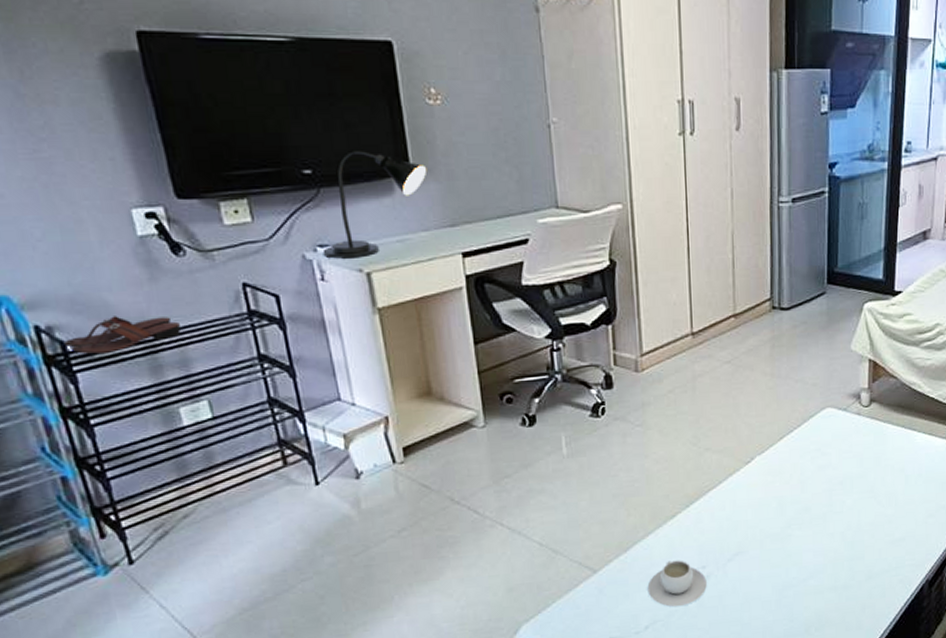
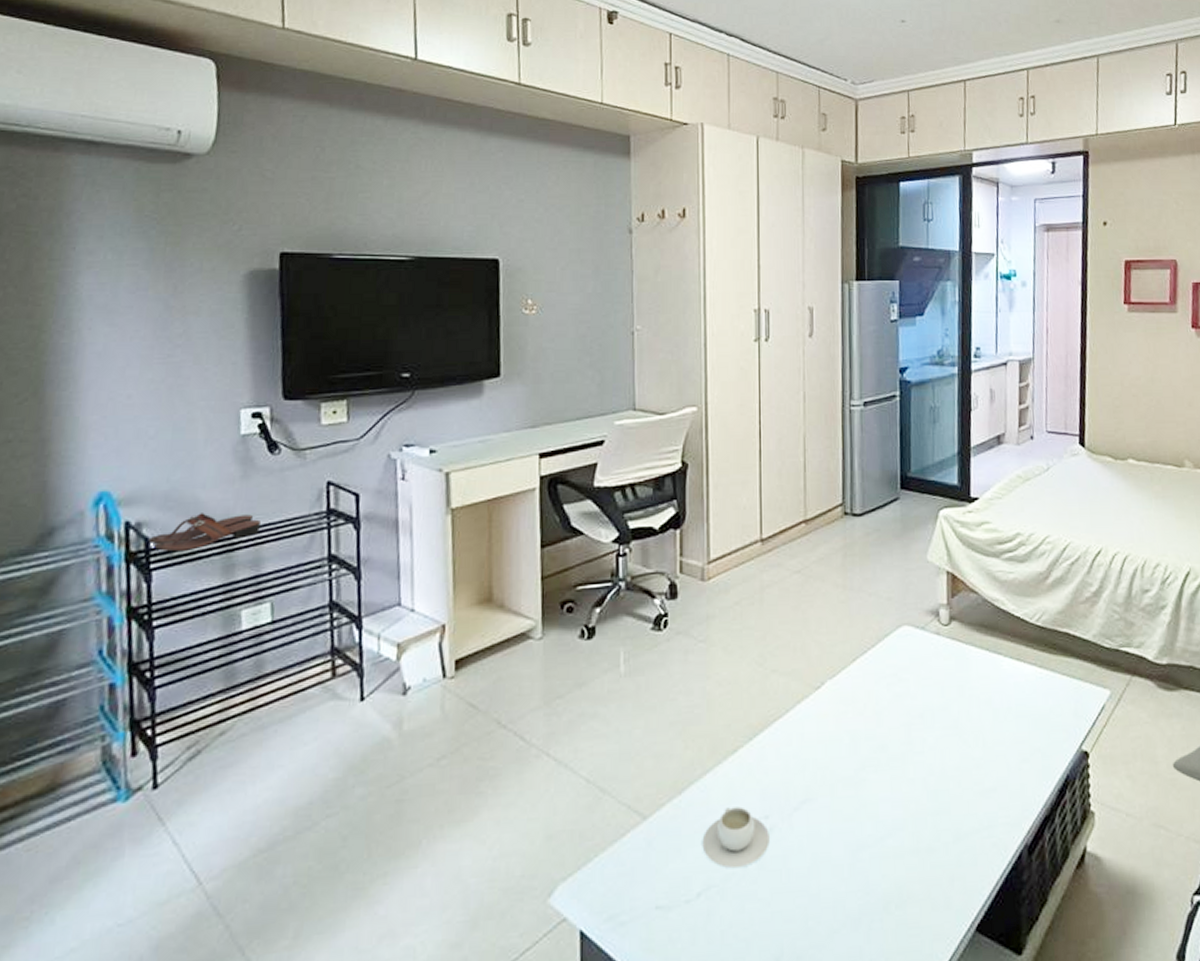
desk lamp: present [322,149,427,259] -> none [407,355,516,458]

